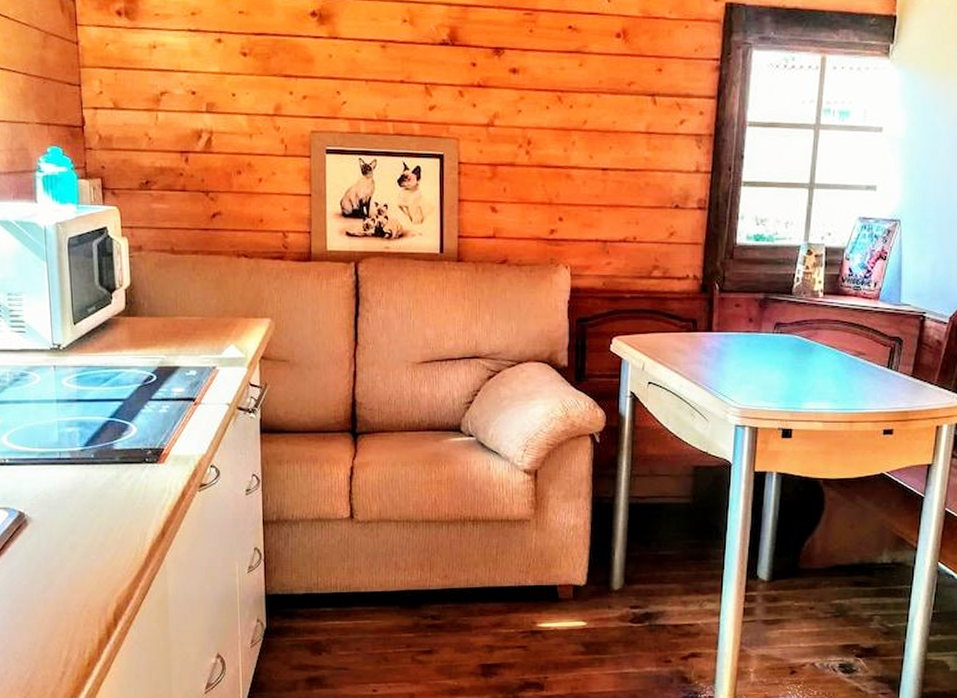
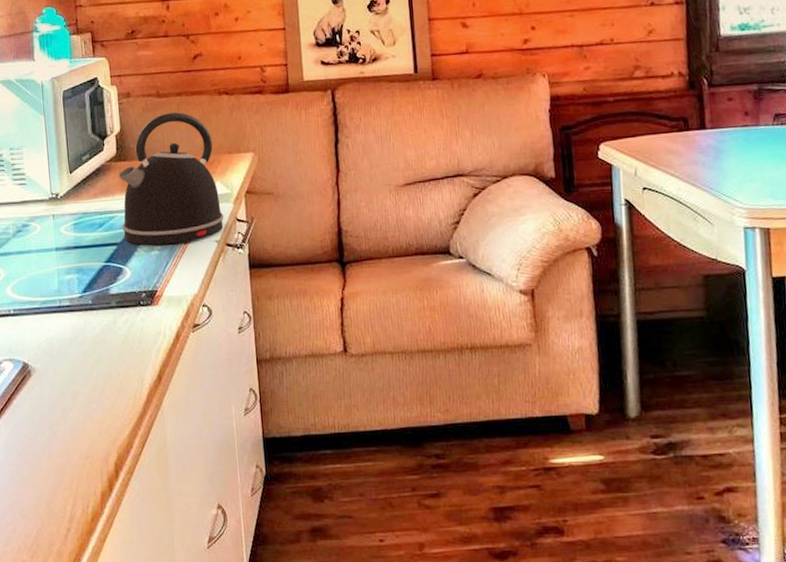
kettle: none [126,271,237,404] -> present [118,112,224,246]

